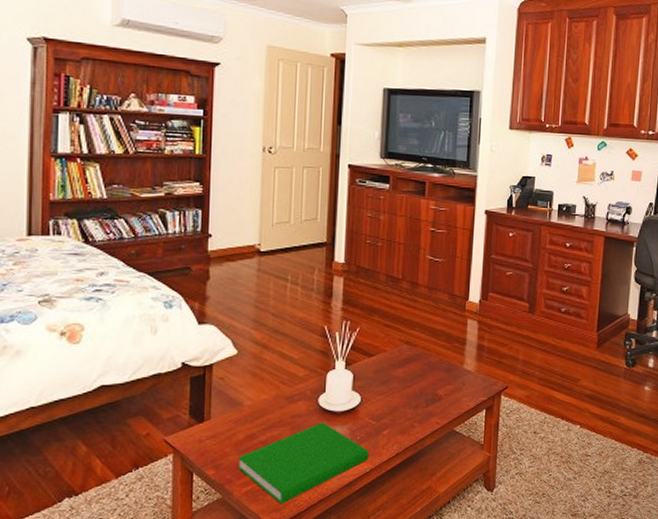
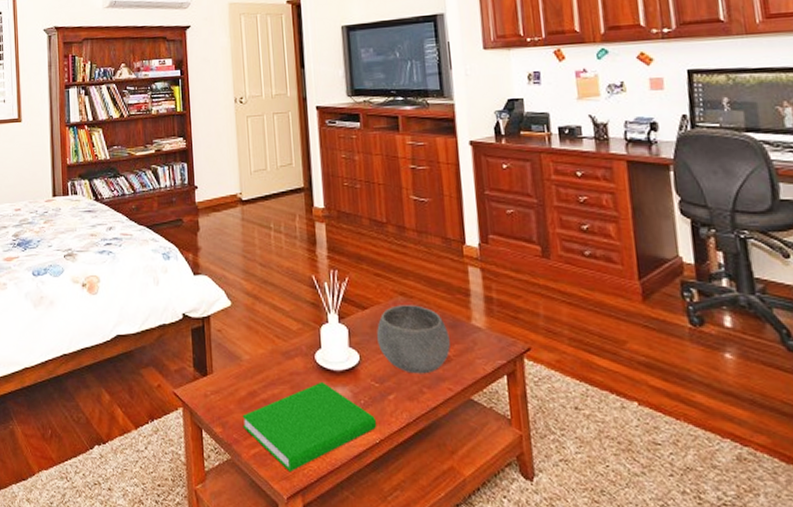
bowl: none [379,352,443,412] -> present [377,305,450,374]

